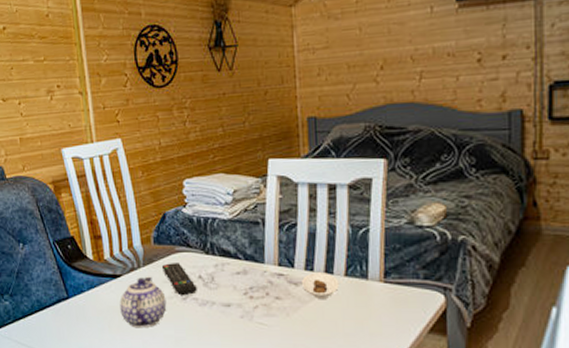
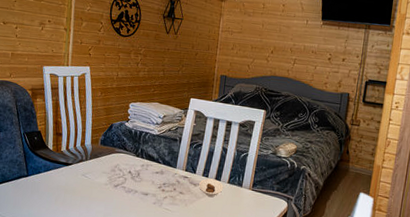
teapot: present [119,276,167,329] -> none [66,167,103,204]
remote control: present [161,263,197,296] -> none [103,159,126,184]

